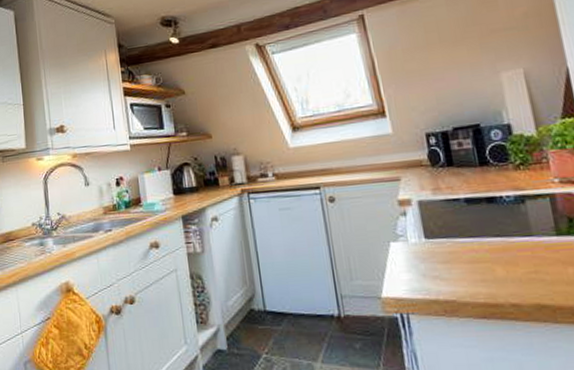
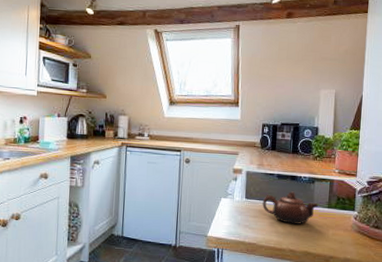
teapot: none [451,219,540,267] -> present [262,191,318,225]

